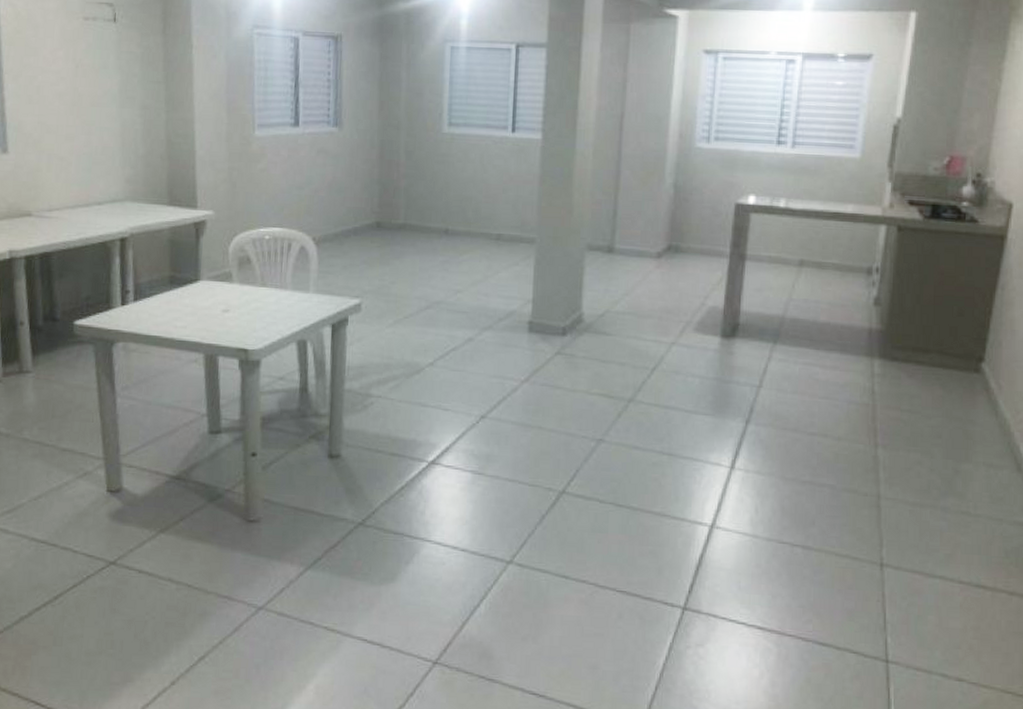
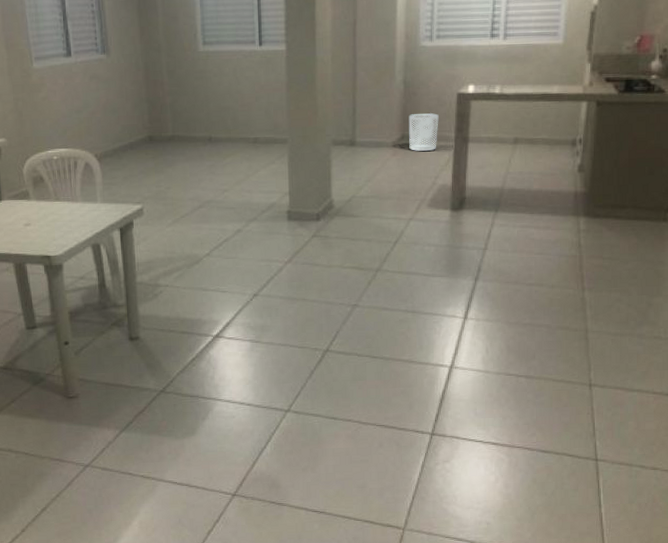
waste bin: none [676,222,713,266] -> present [409,113,439,151]

